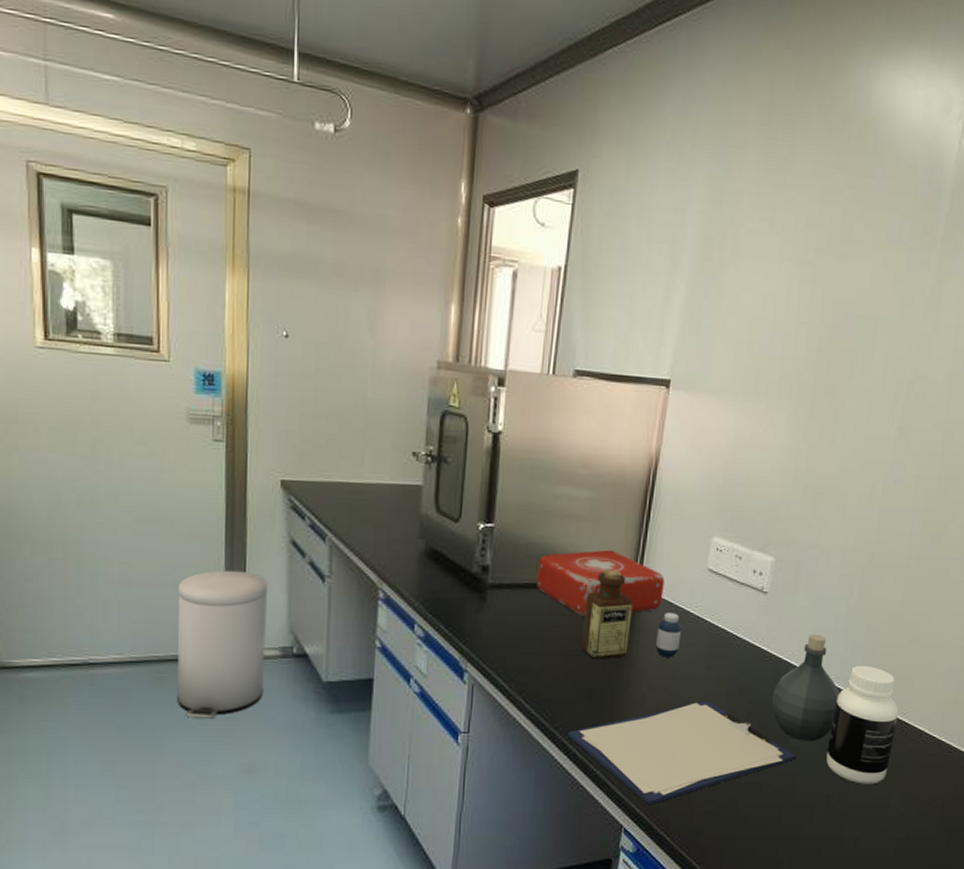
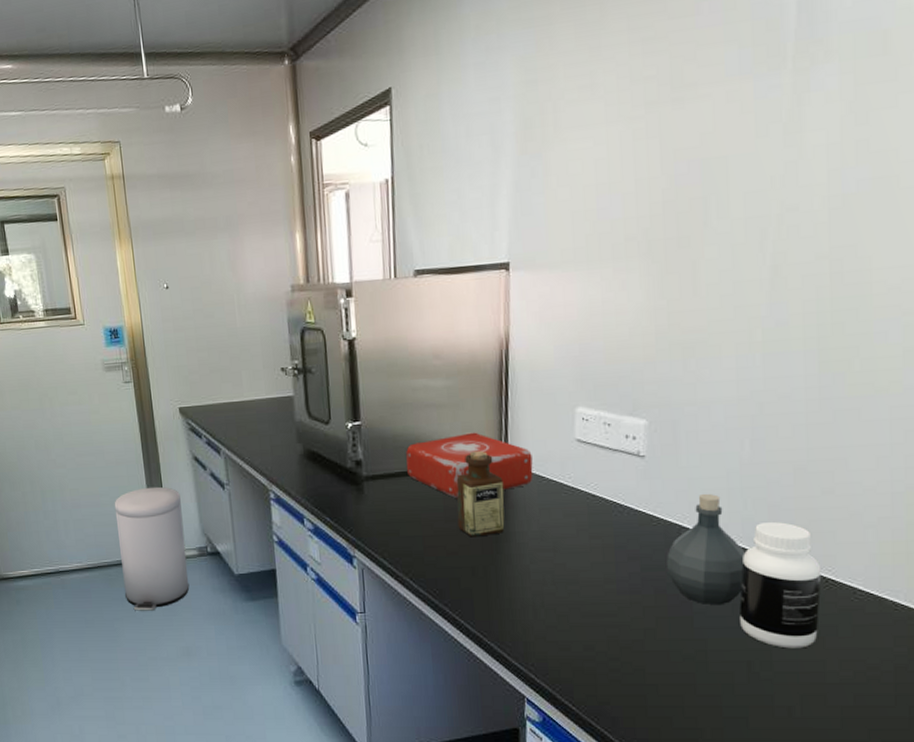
notepad: present [567,700,797,805] -> none [456,569,705,675]
medicine bottle: present [656,613,682,658] -> none [532,486,558,530]

